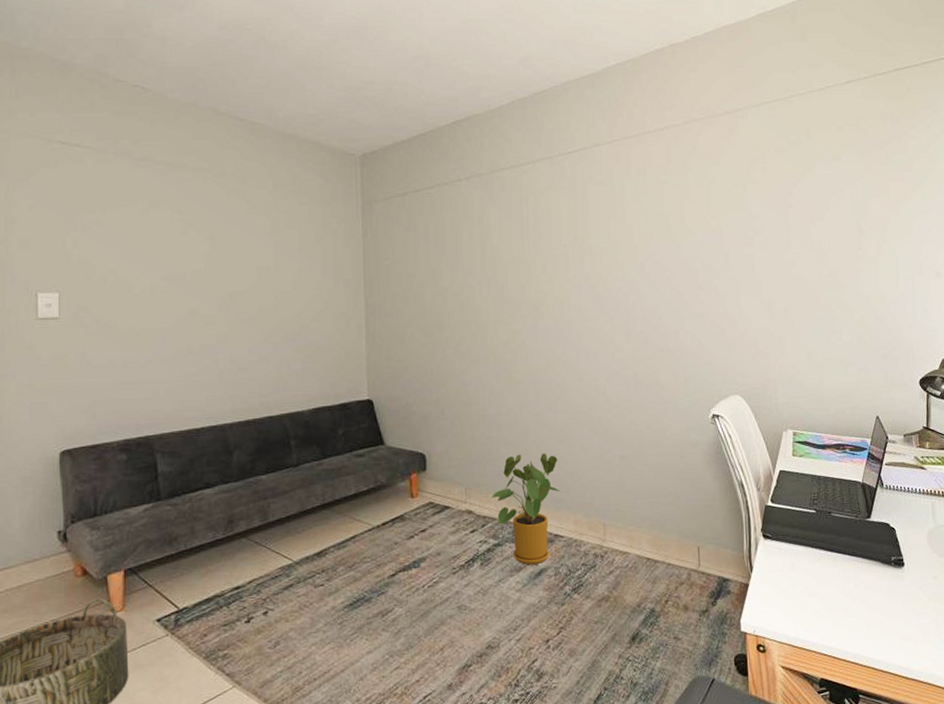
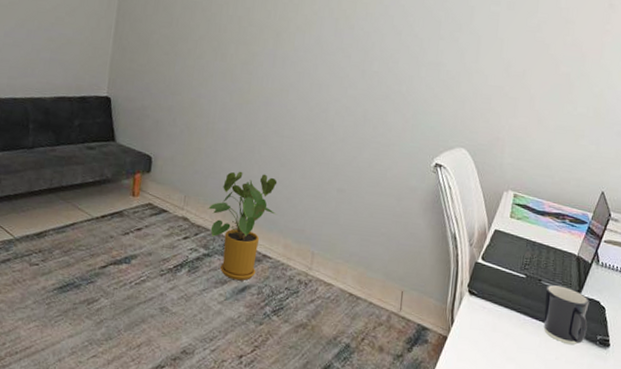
mug: none [836,514,881,570] -> present [543,284,590,344]

